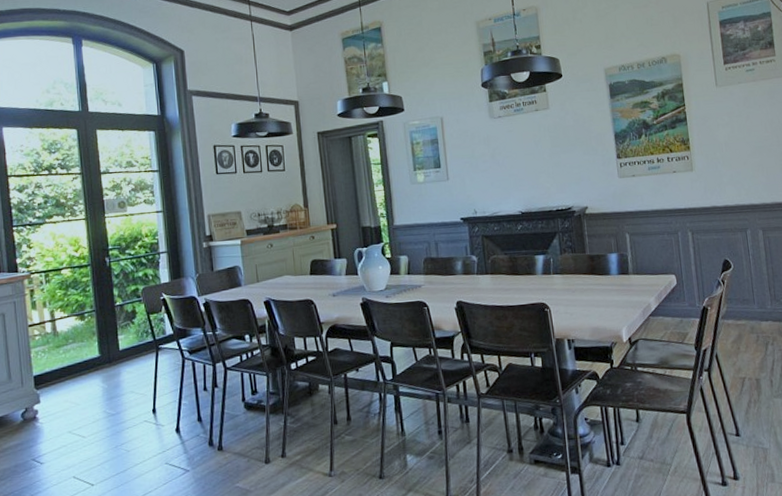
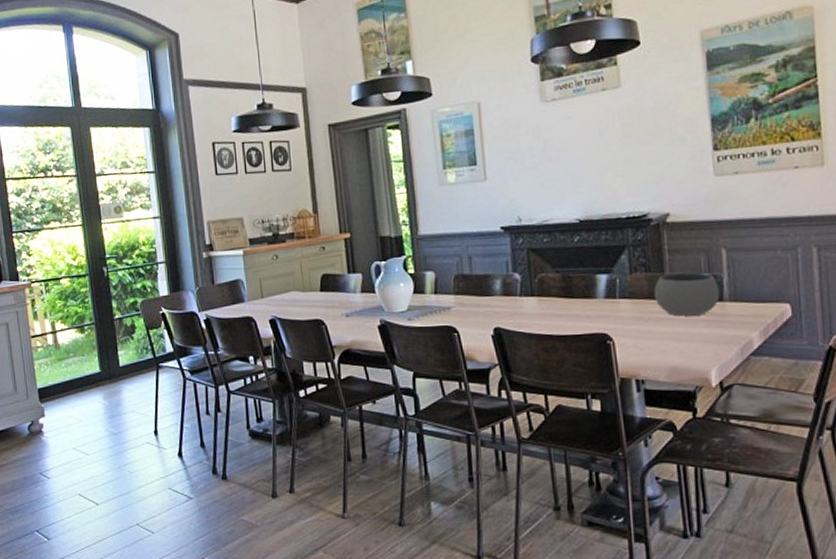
bowl: none [578,252,626,287] -> present [653,272,720,316]

